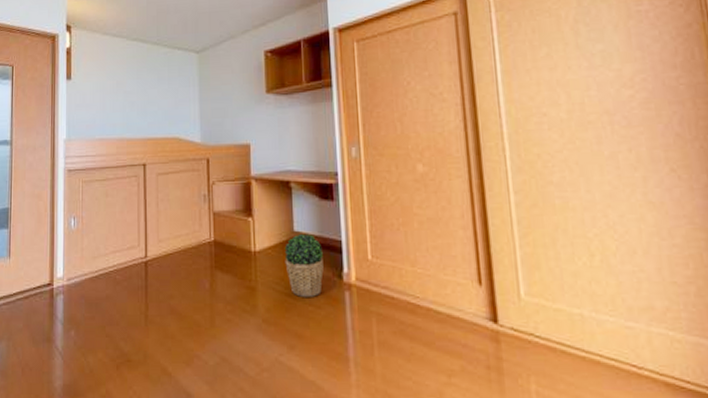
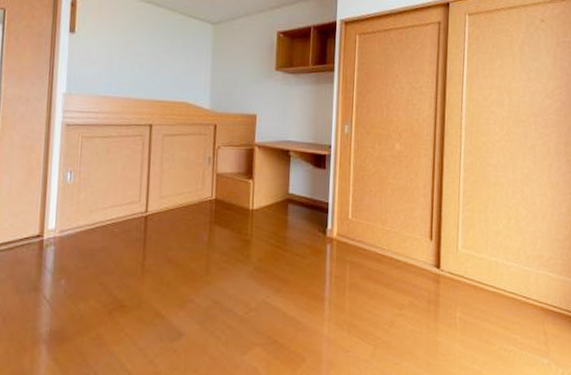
potted plant: present [284,233,324,297] -> none [278,195,312,249]

